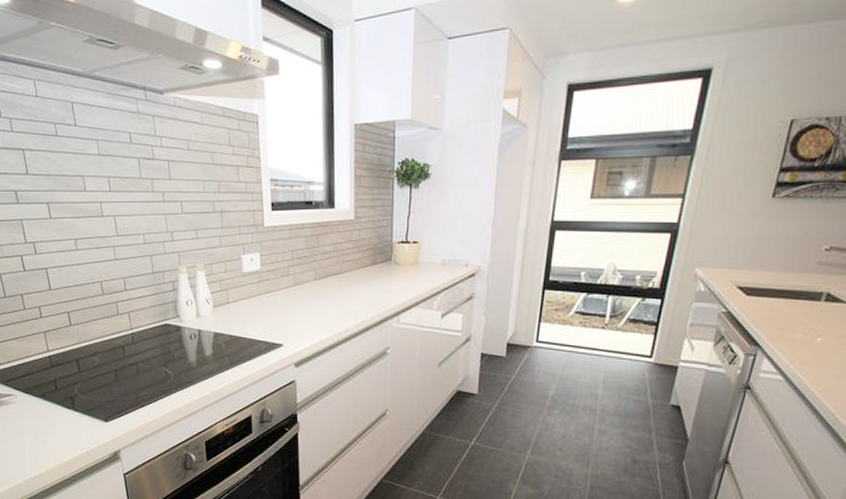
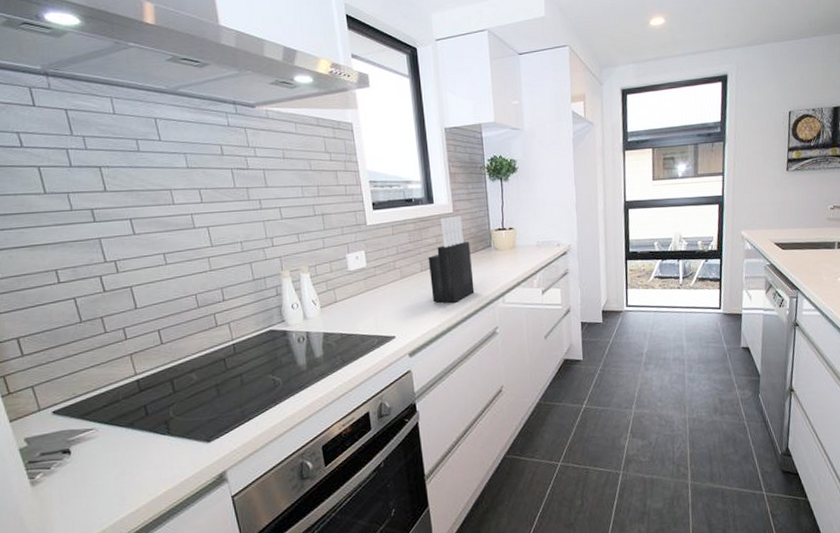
knife block: none [323,223,369,317] -> present [428,215,475,303]

